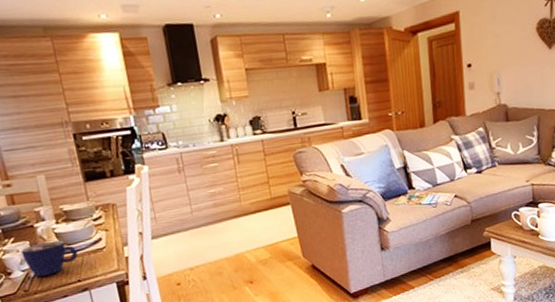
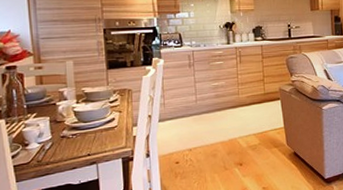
cup: present [20,240,78,277] -> none [40,118,92,149]

